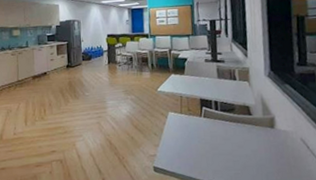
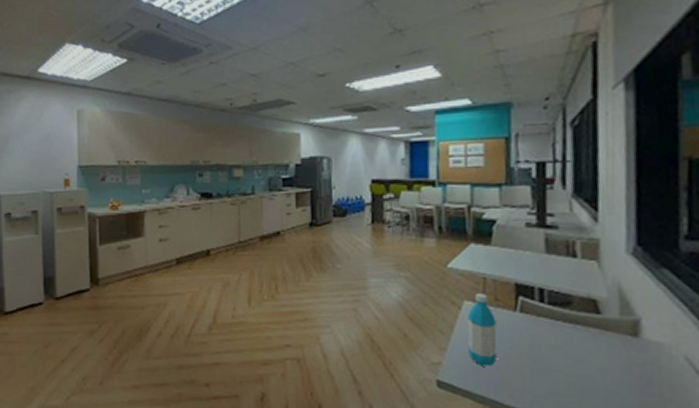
water bottle: none [171,107,191,155] -> present [467,294,497,366]

